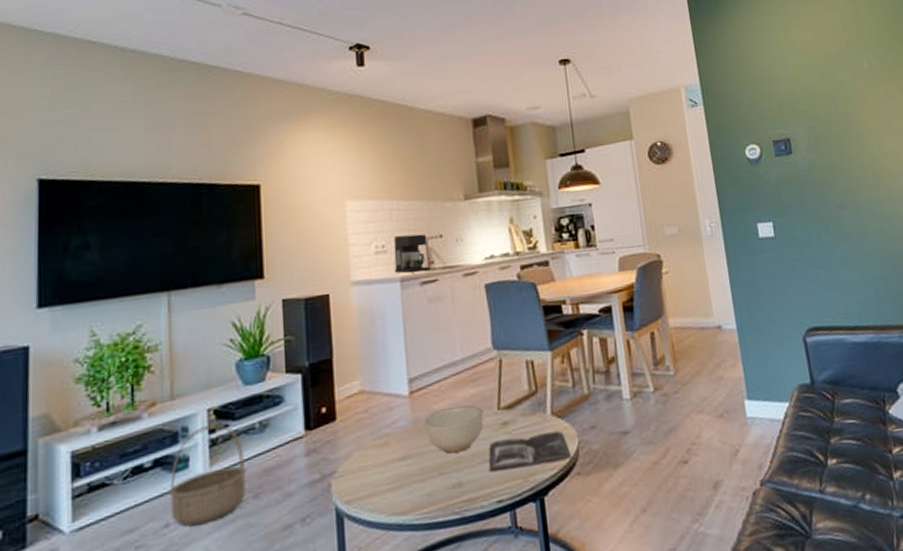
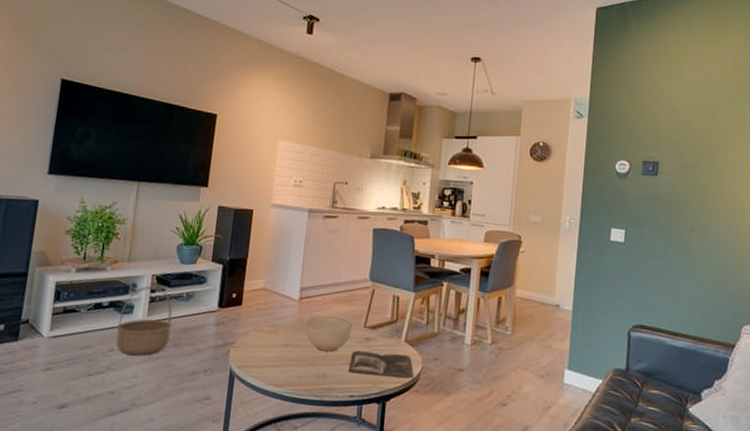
coffee maker: present [393,234,431,274] -> none [305,176,336,209]

